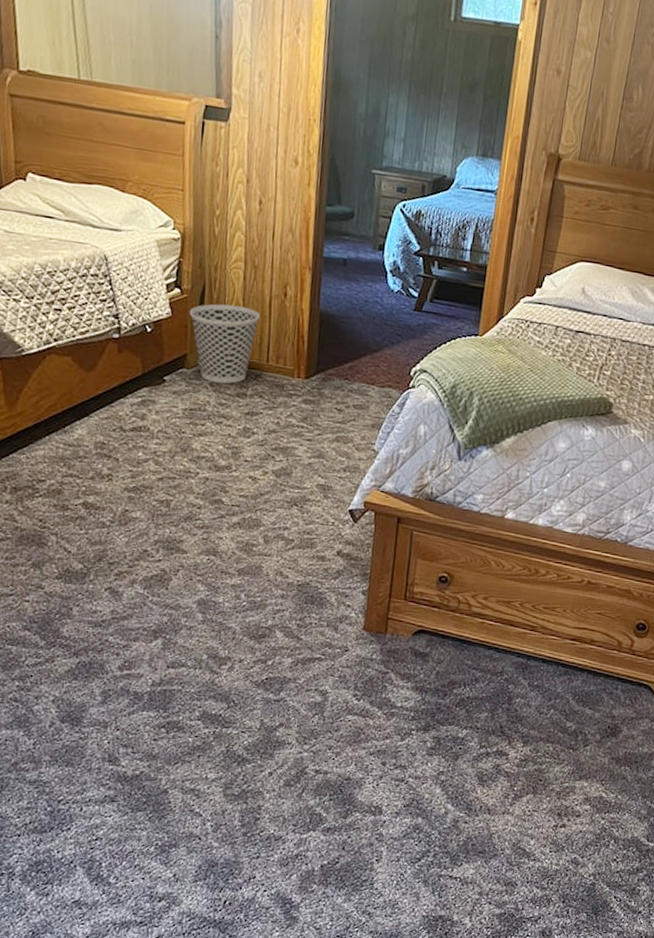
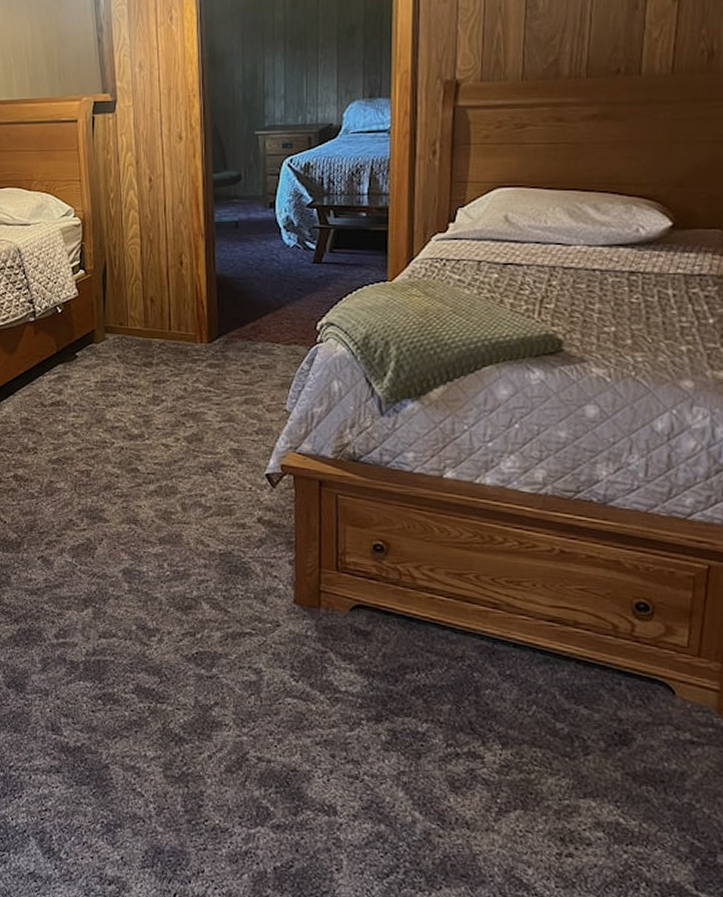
wastebasket: present [189,303,260,384] -> none [94,280,159,355]

